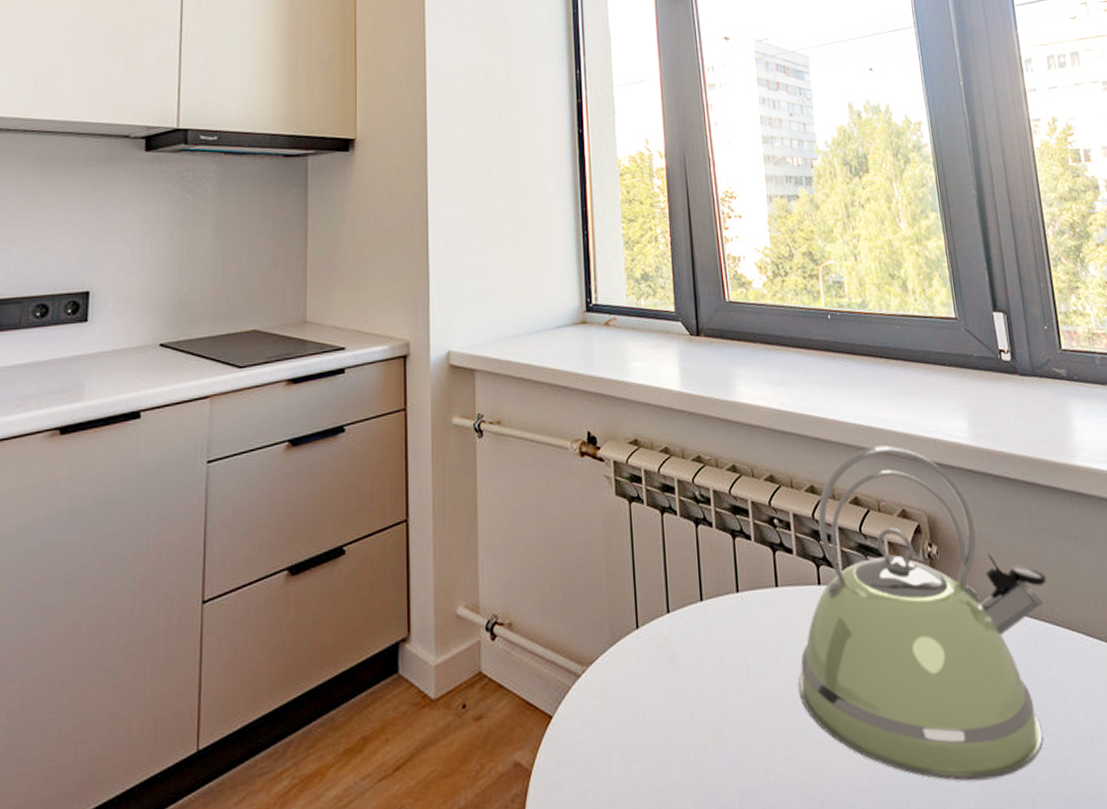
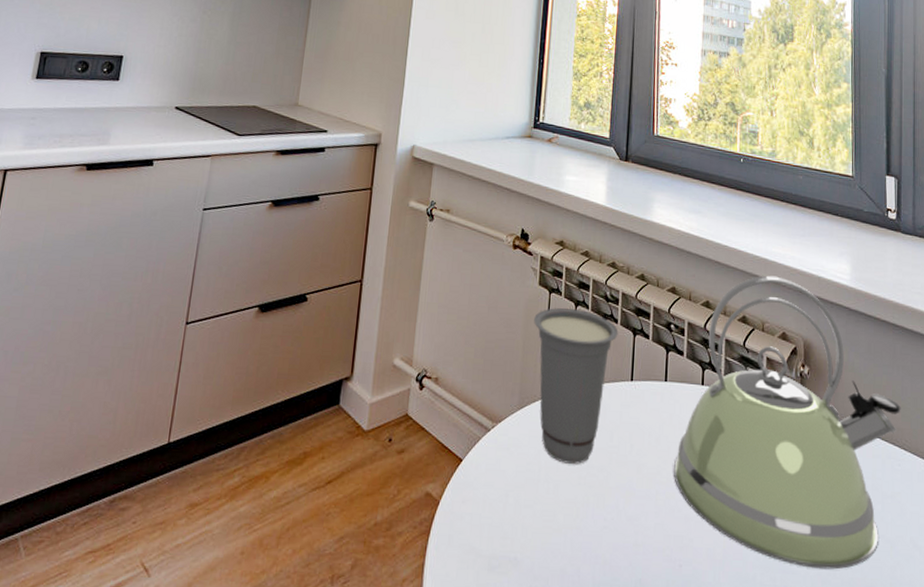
cup: none [615,517,715,702] -> present [534,307,618,464]

